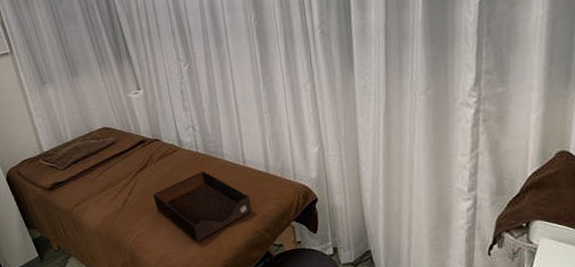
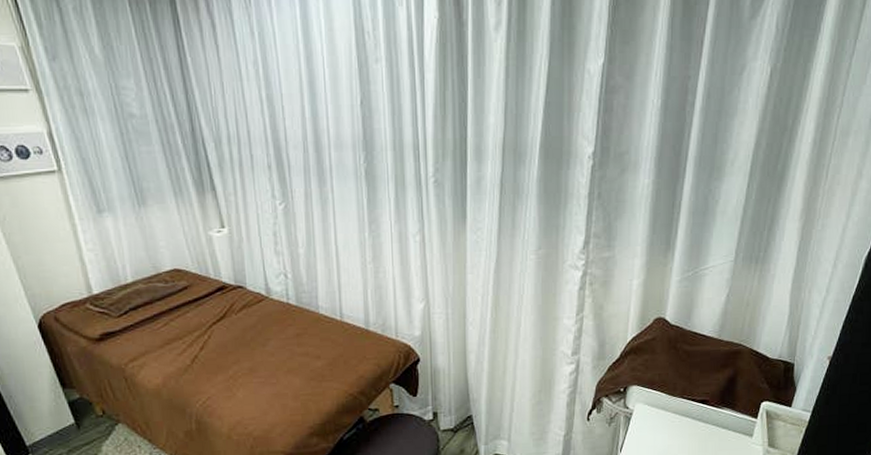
tray: present [153,171,252,242] -> none [231,325,347,405]

